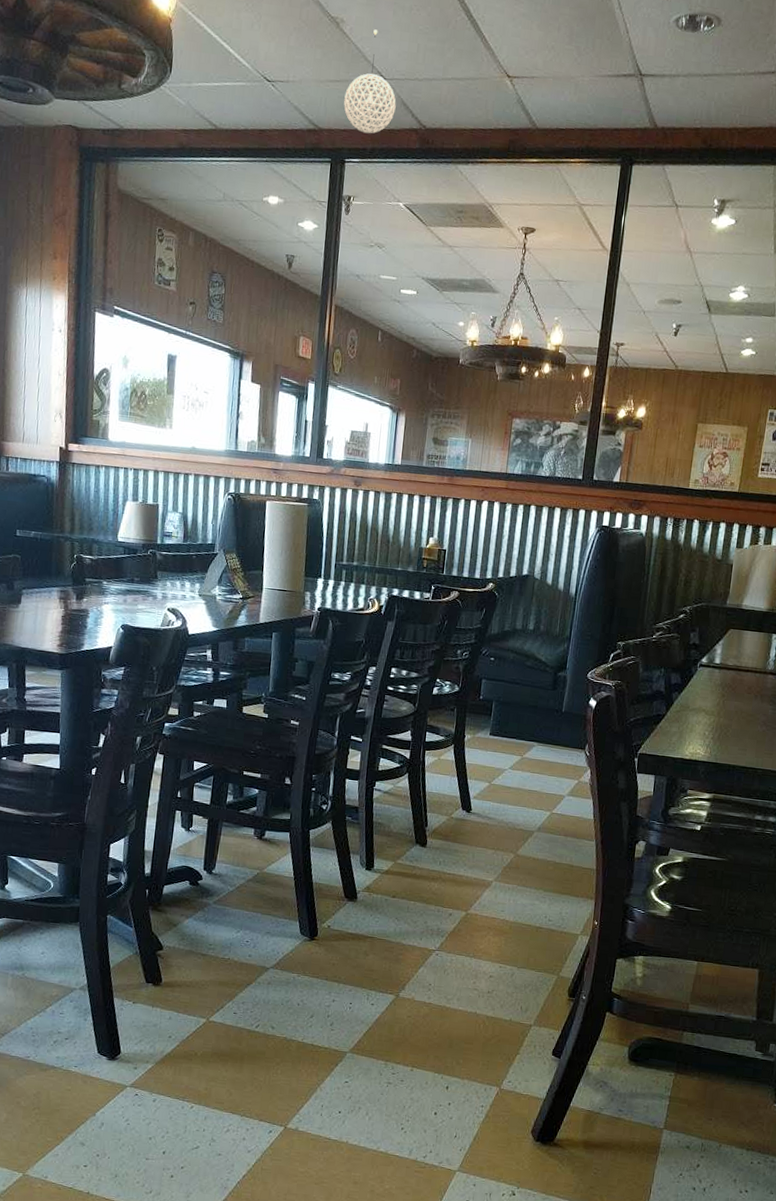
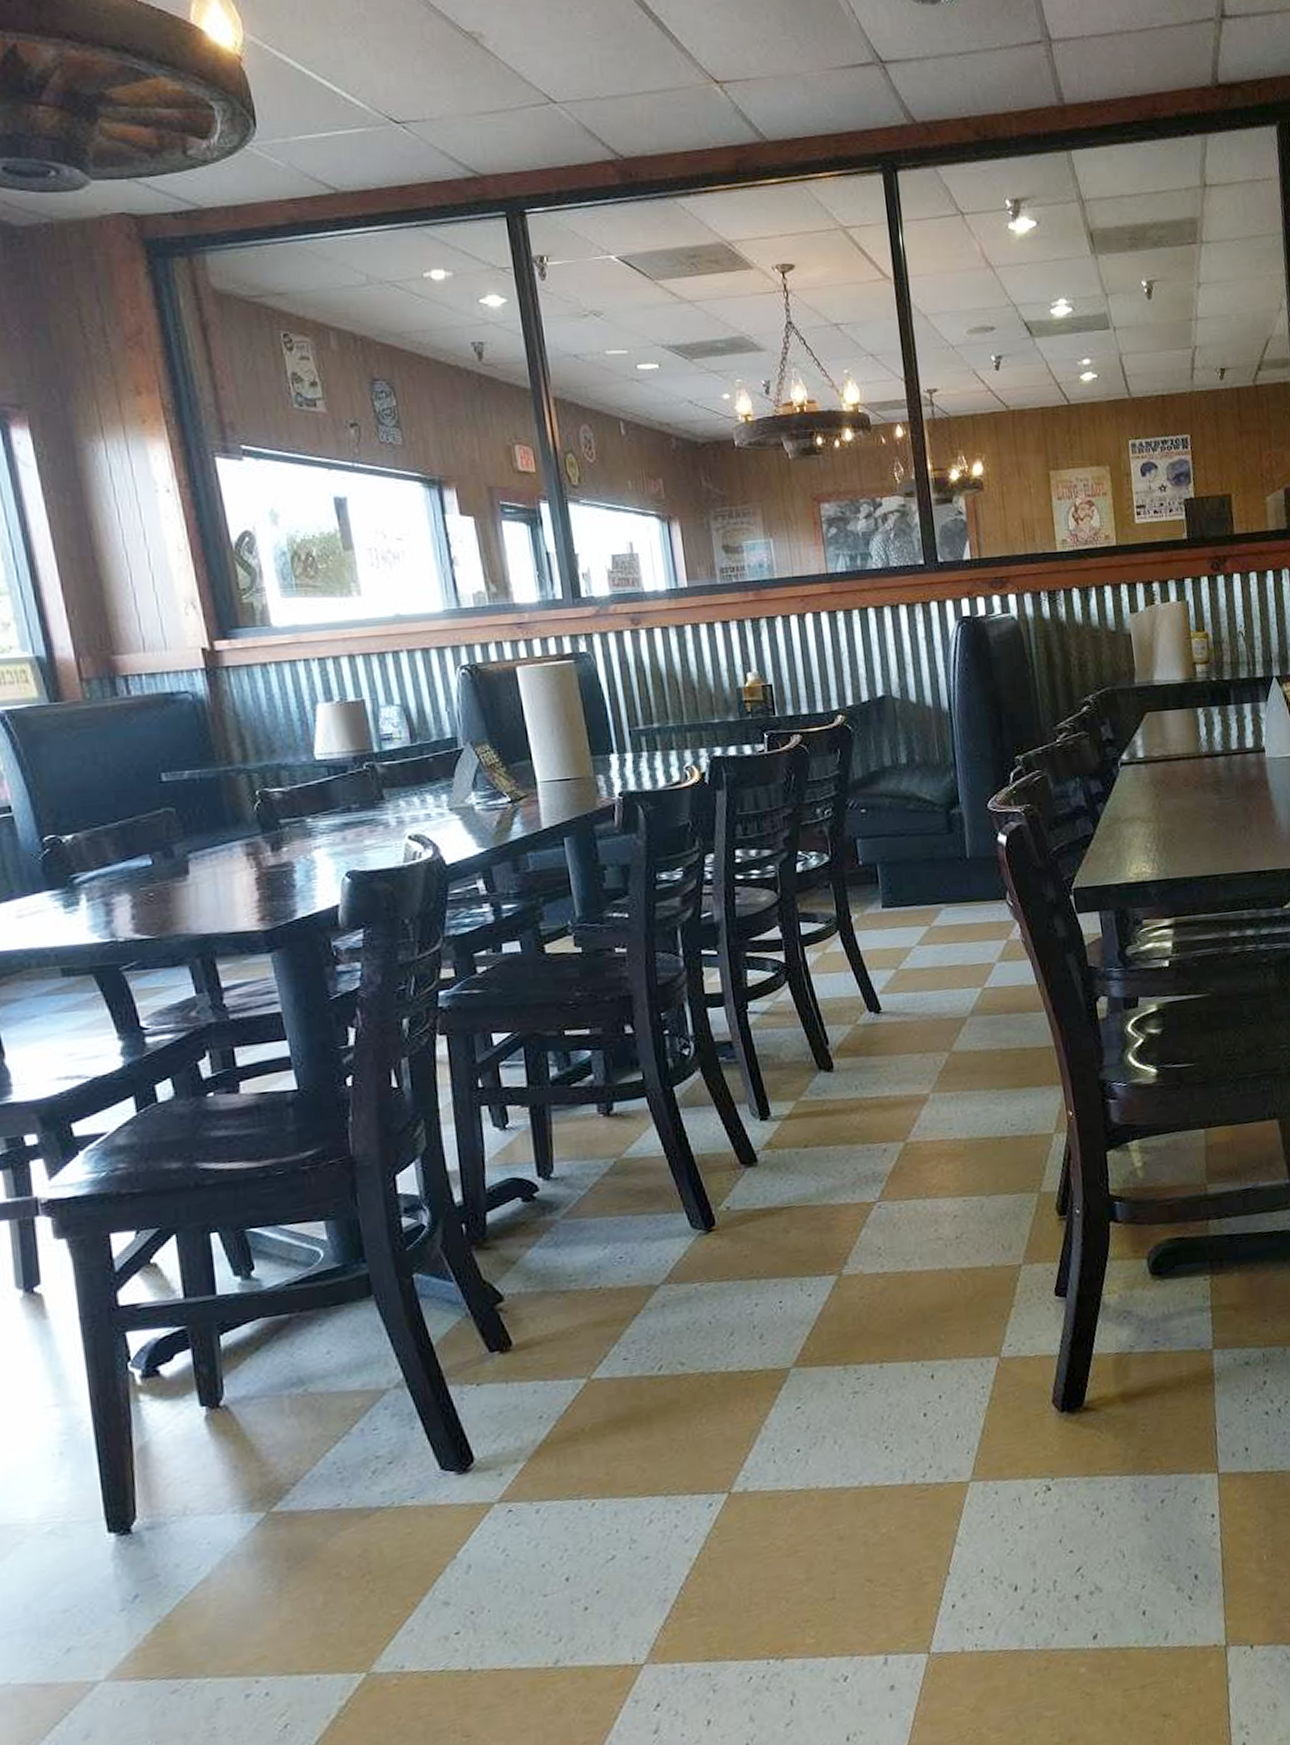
pendant light: present [344,29,396,134] -> none [505,42,579,174]

